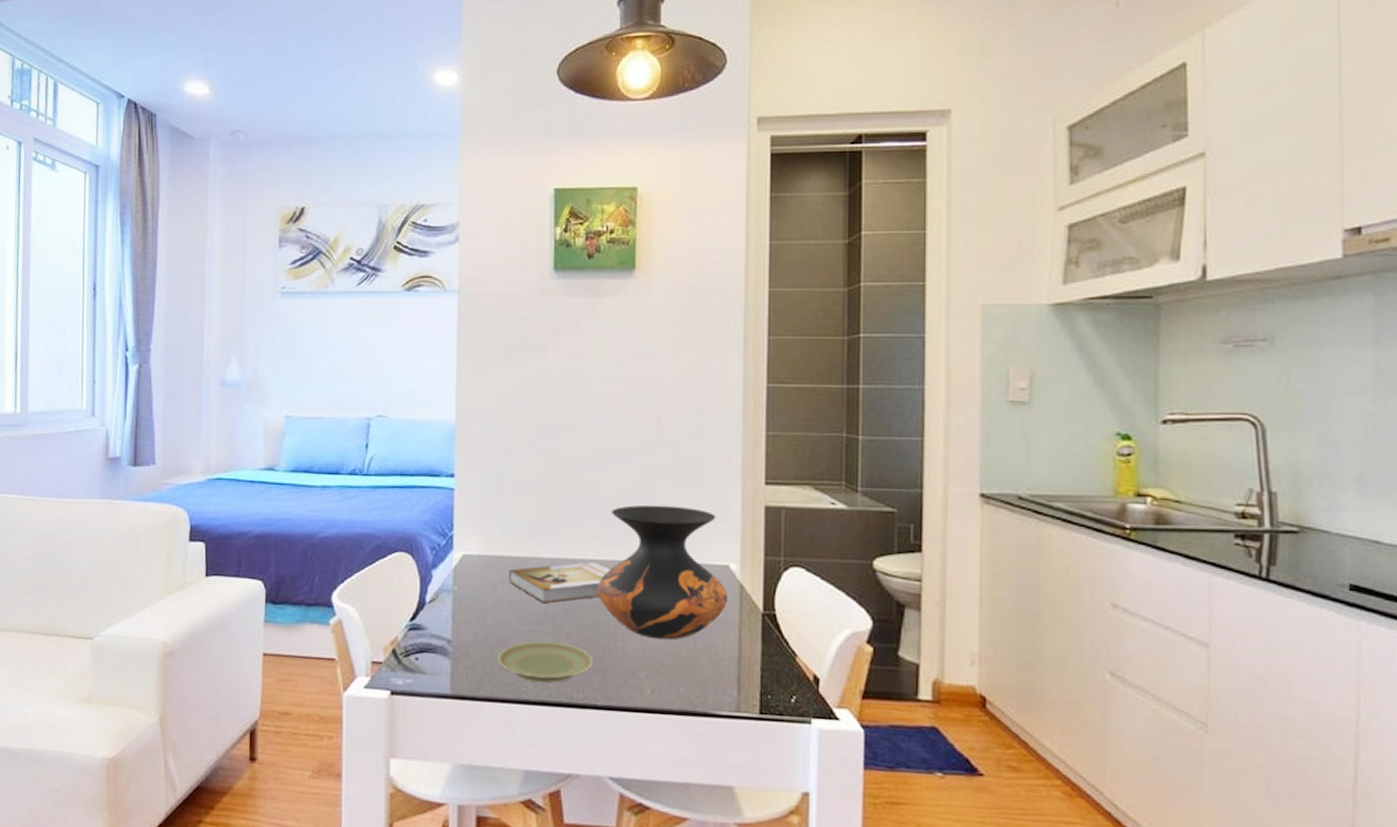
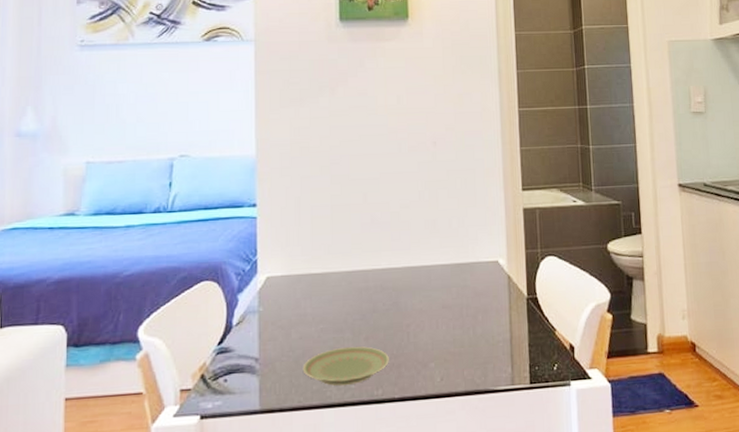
book: present [509,562,611,604] -> none [310,270,401,313]
vase: present [597,505,727,640] -> none [390,215,498,332]

